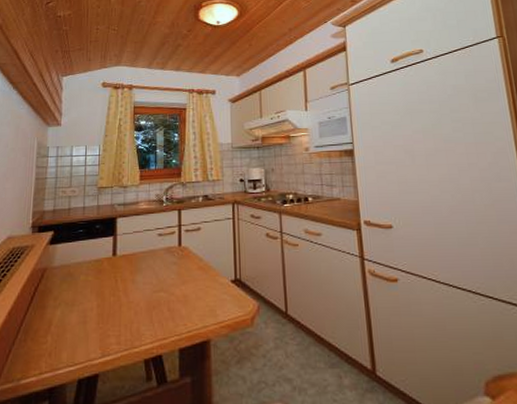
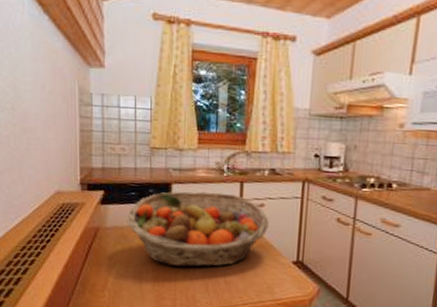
fruit basket: none [73,221,206,300] -> present [127,191,269,267]

